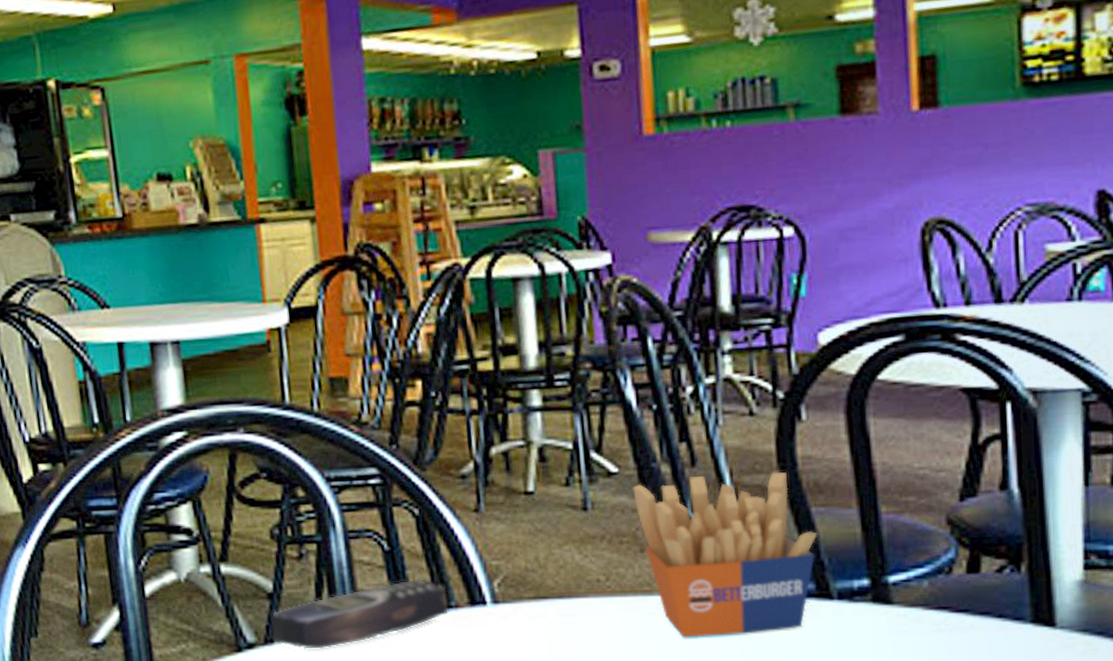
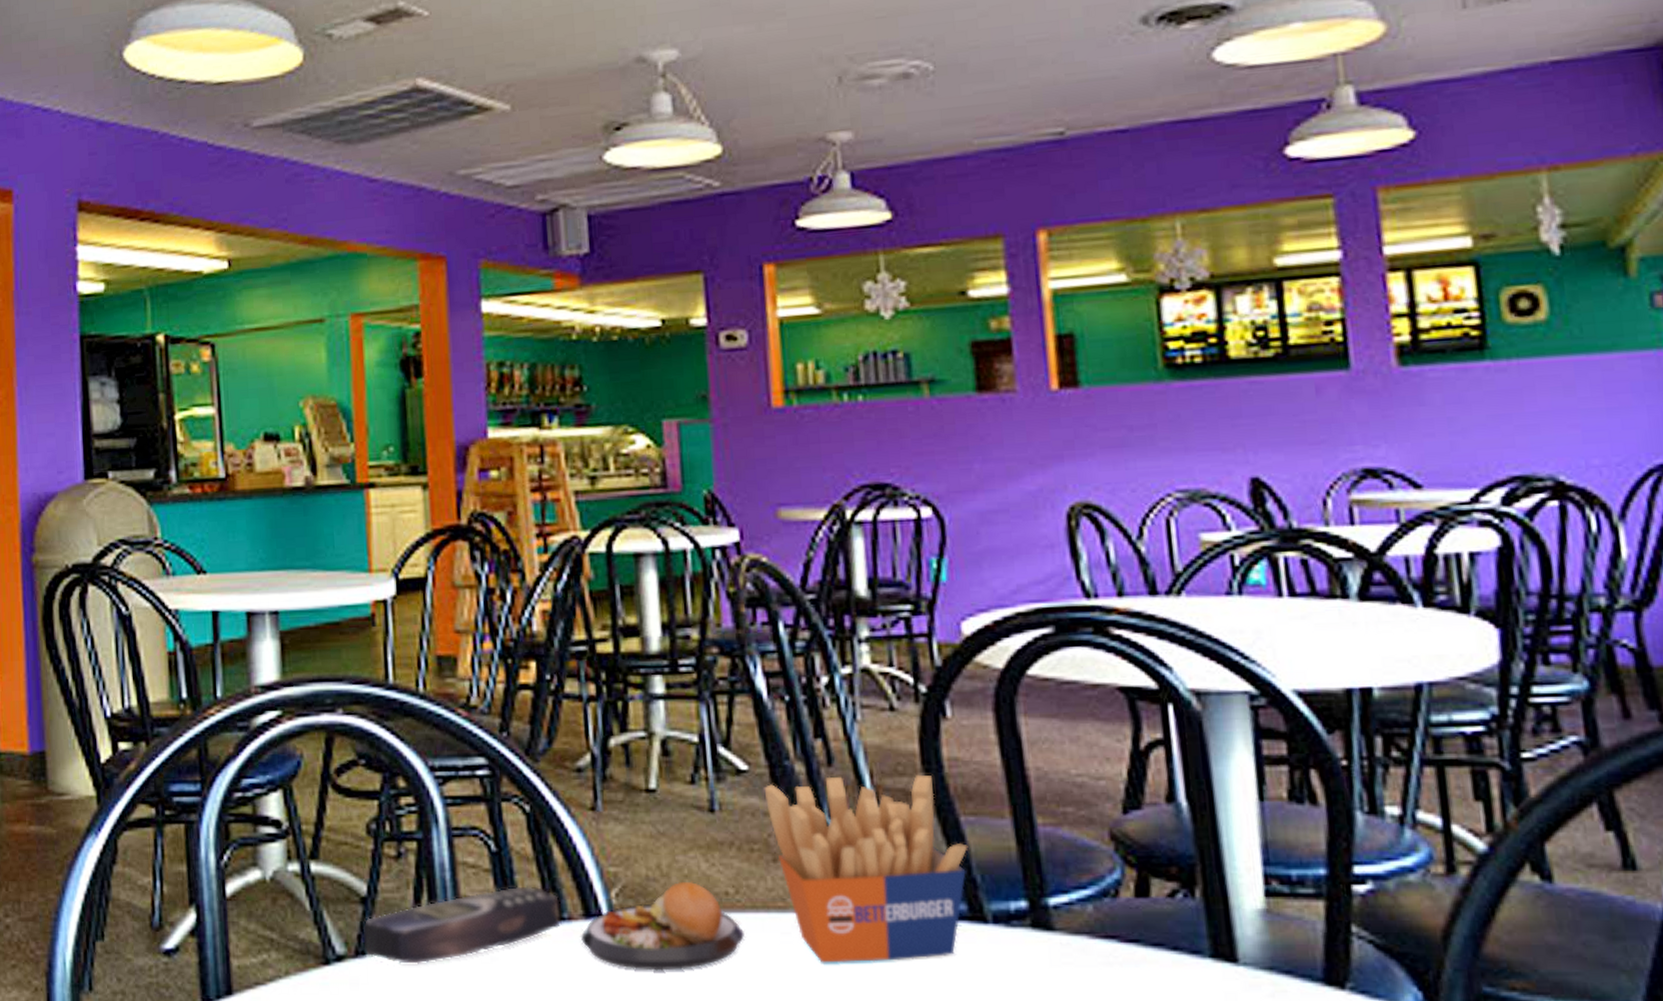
burger: none [466,571,614,648] -> present [580,881,744,971]

